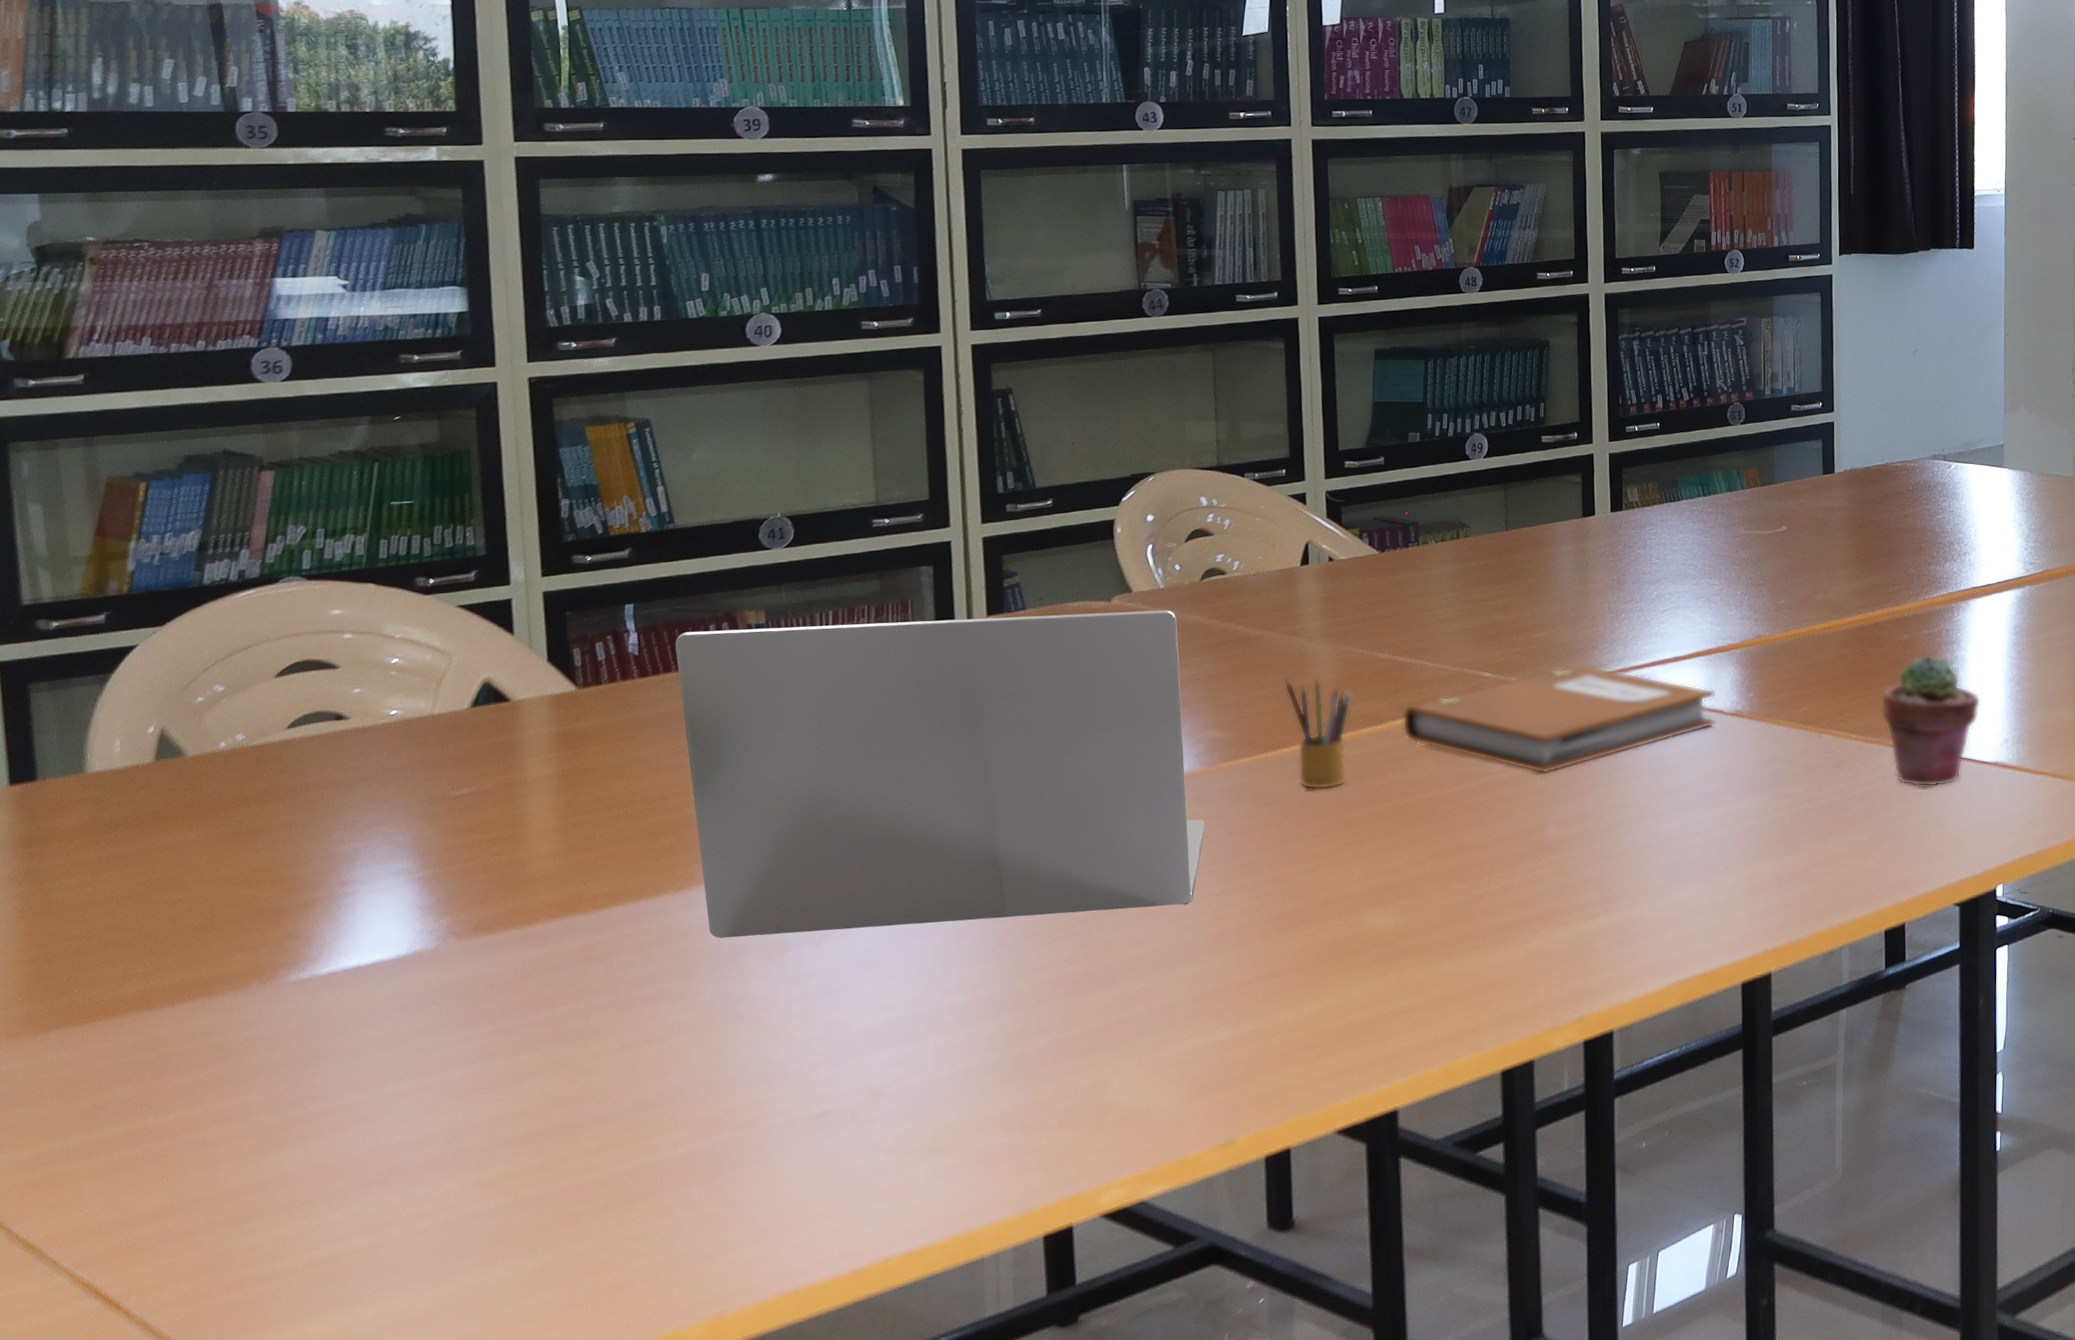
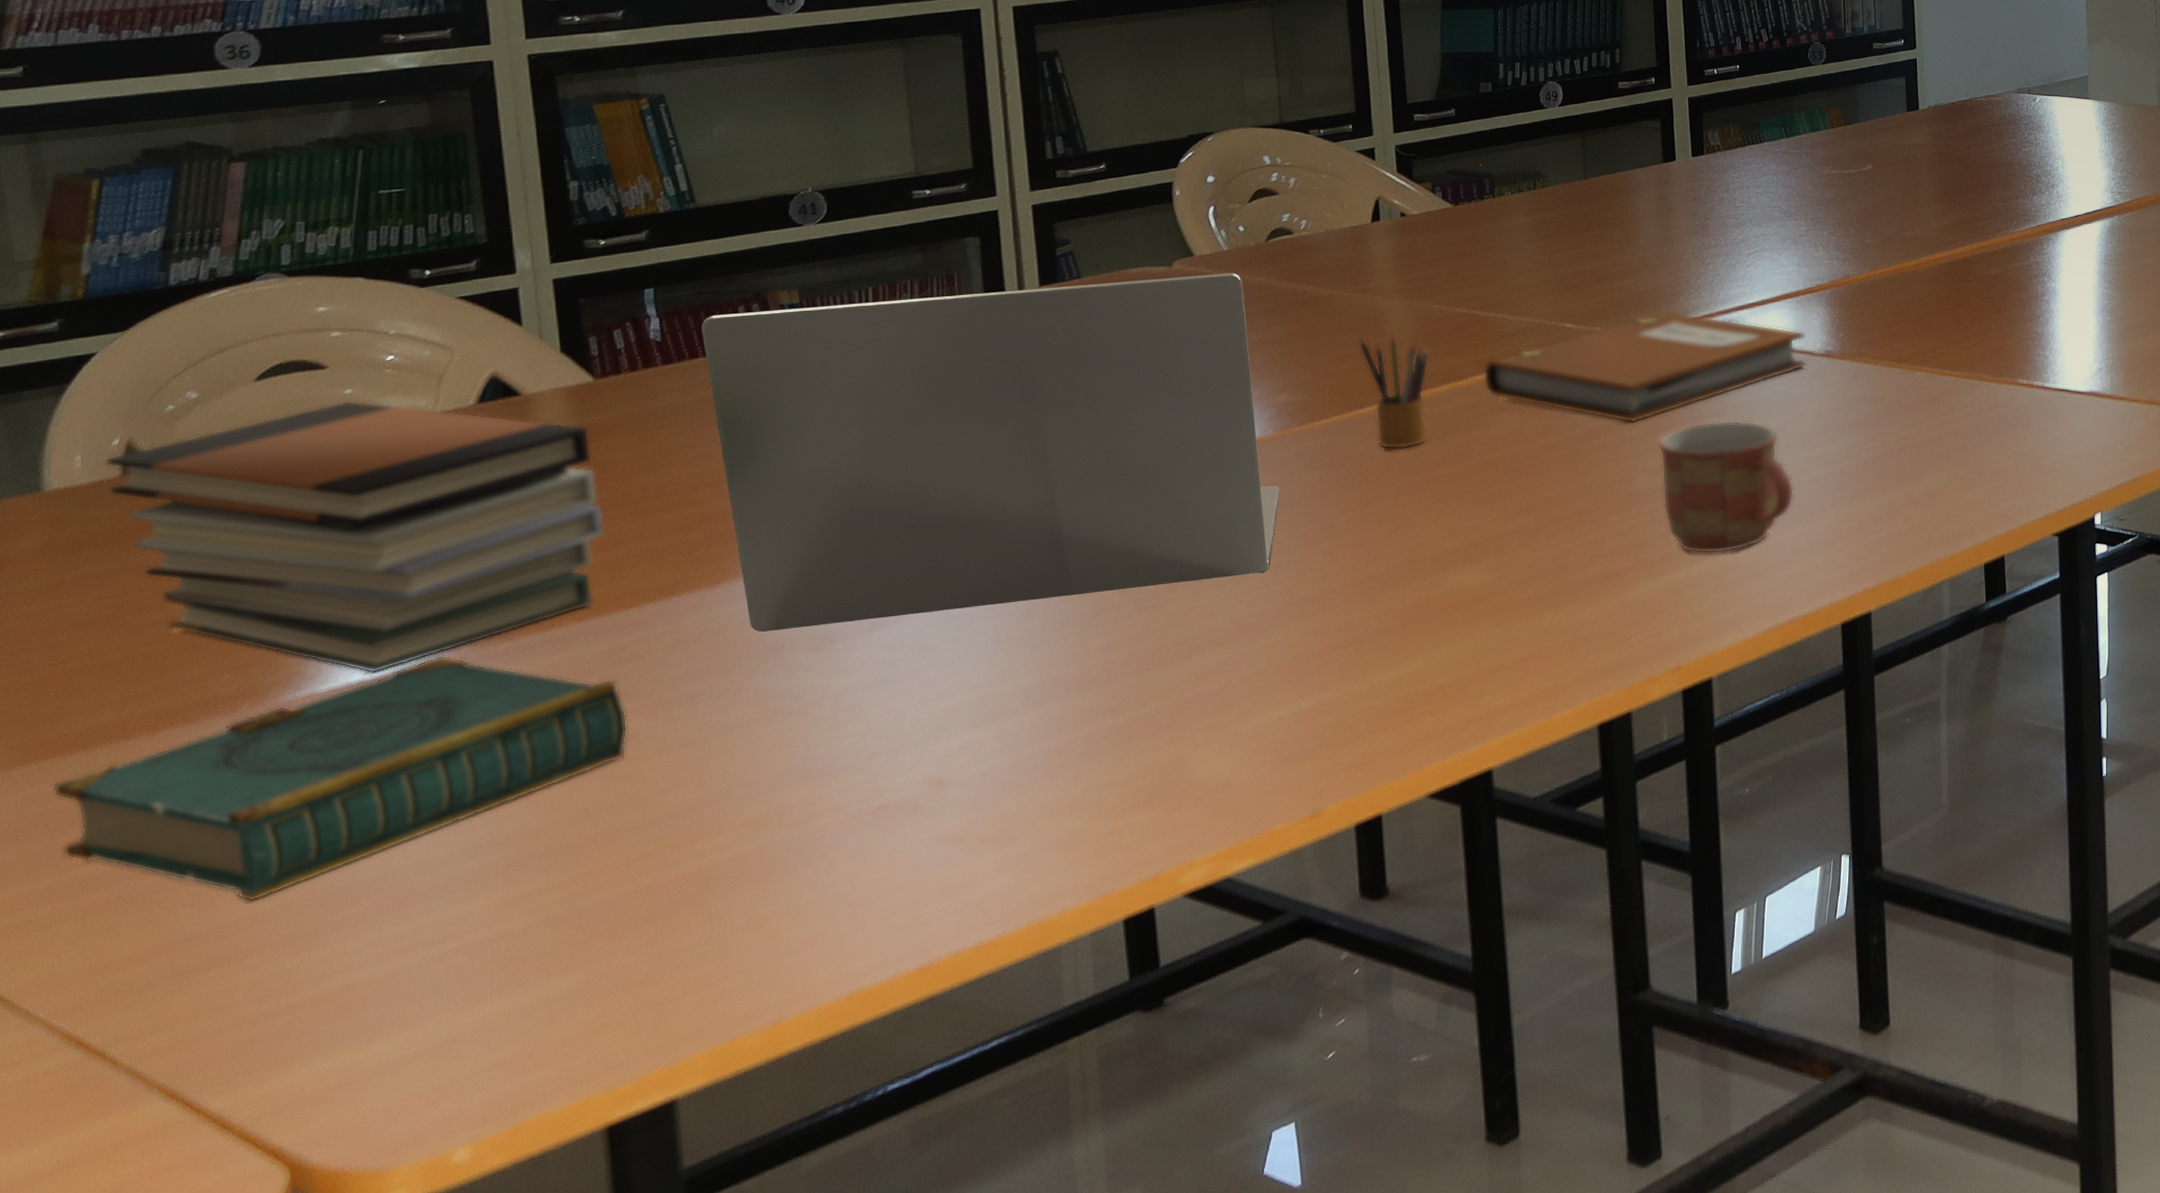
book: none [83,944,595,1170] -> present [52,655,628,902]
book stack: none [141,699,581,960] -> present [106,400,605,674]
mug: none [1567,775,1700,907] -> present [1657,420,1794,554]
potted succulent: present [1880,654,1981,787] -> none [1973,287,2074,419]

